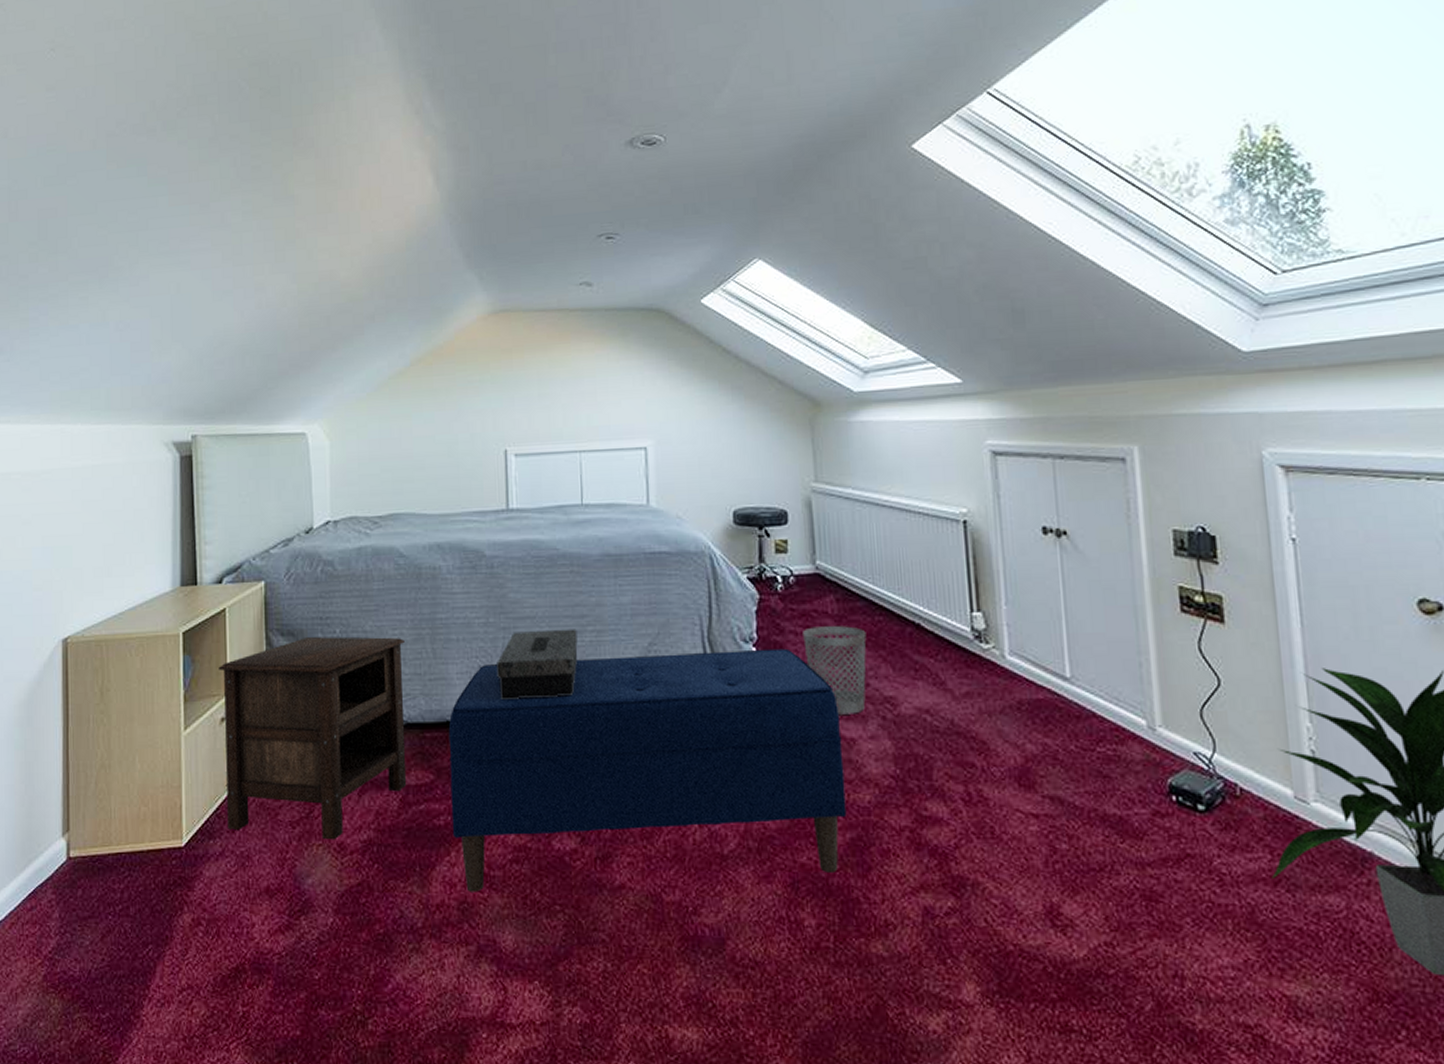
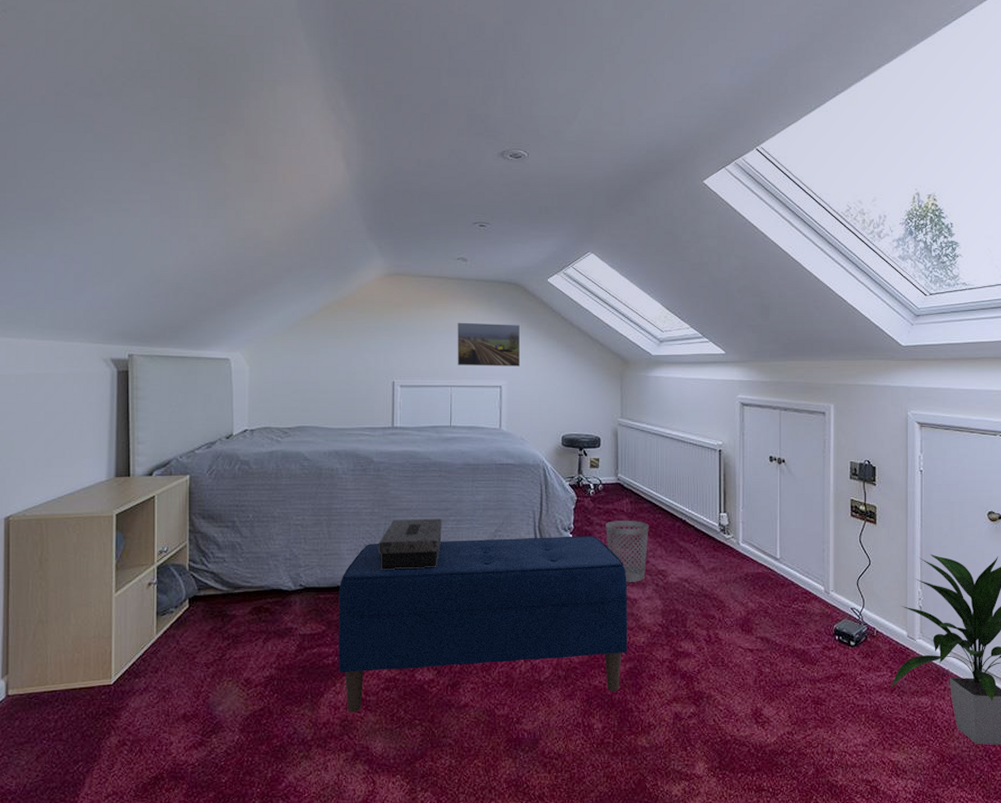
nightstand: present [218,636,407,840] -> none [147,520,306,677]
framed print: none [584,364,671,424] -> present [457,322,521,367]

